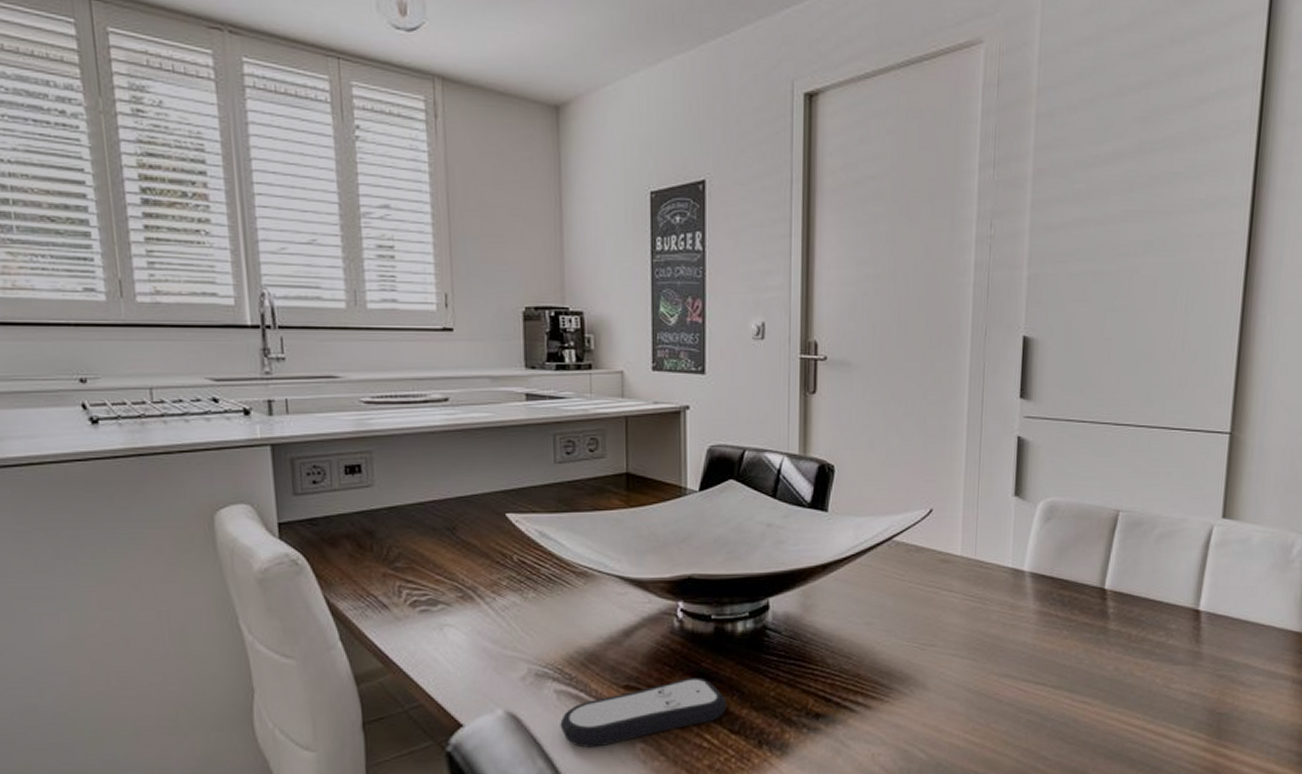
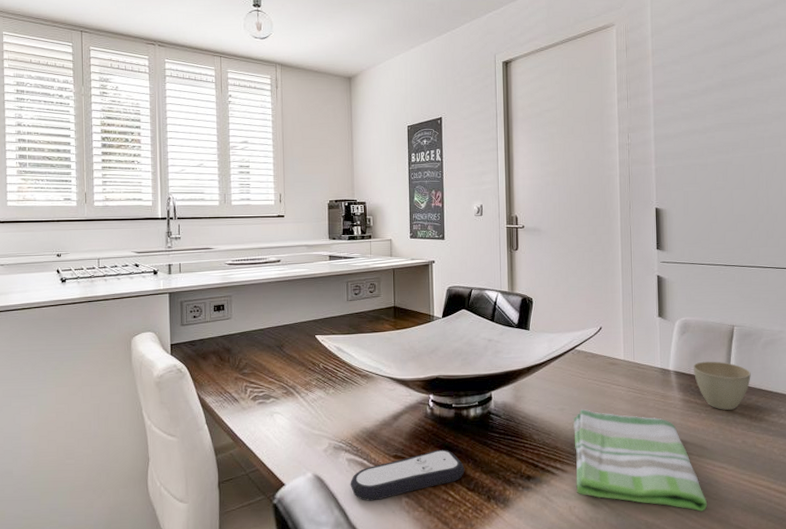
dish towel: none [883,622,1061,760] -> present [573,408,708,512]
cup: none [1057,559,1136,626] -> present [693,361,751,410]

